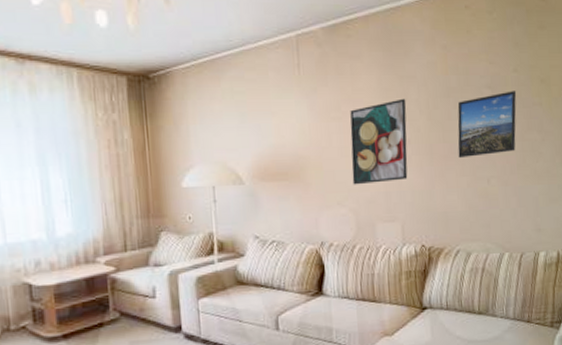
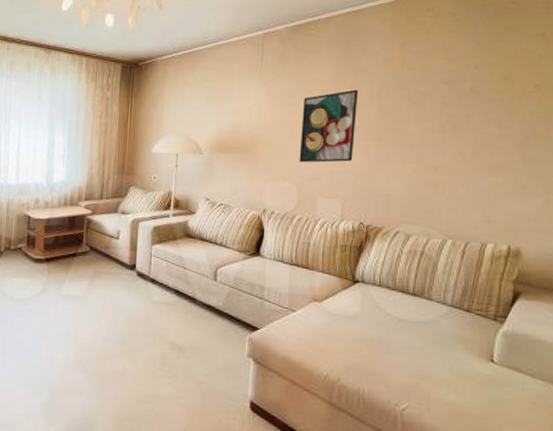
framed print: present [457,91,517,159] -> none [406,86,475,147]

